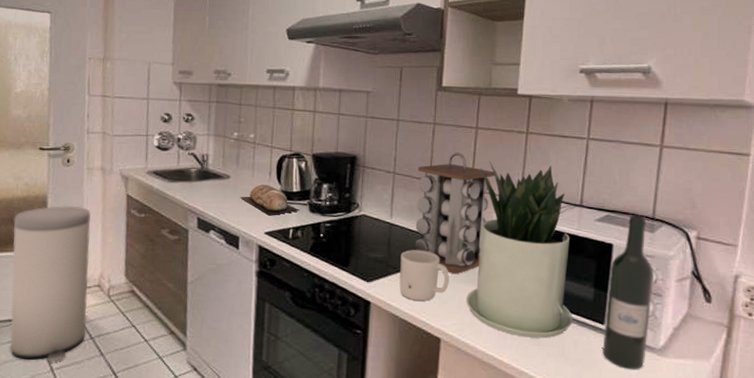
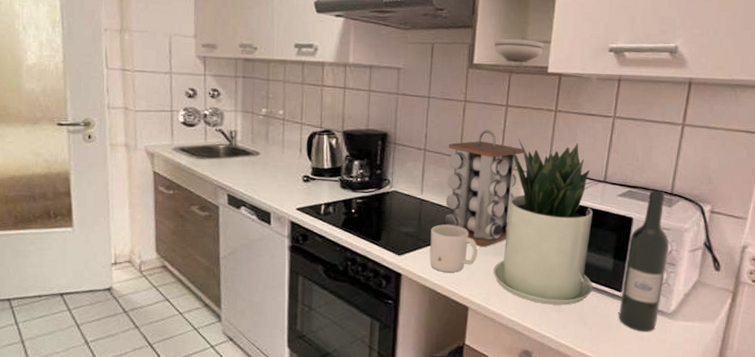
pedal bin: present [9,205,91,362] -> none [36,182,119,335]
bread loaf: present [240,184,300,216] -> none [270,161,331,192]
bowl: none [462,61,513,85] -> present [493,38,544,63]

